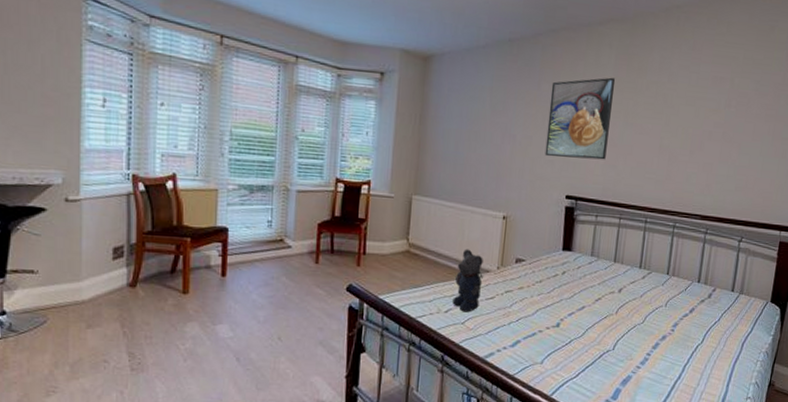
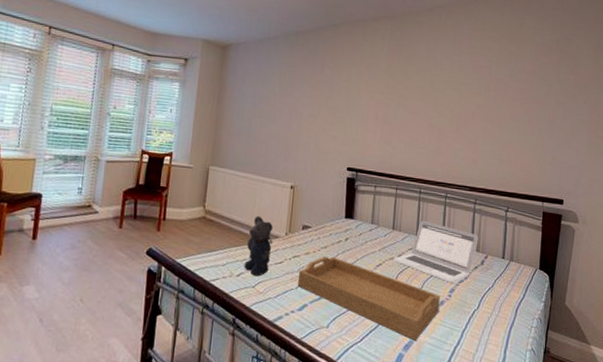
serving tray: none [509,290,662,376] -> present [297,256,440,341]
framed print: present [545,77,616,160] -> none [328,64,389,136]
laptop: none [614,251,708,317] -> present [394,220,479,283]

